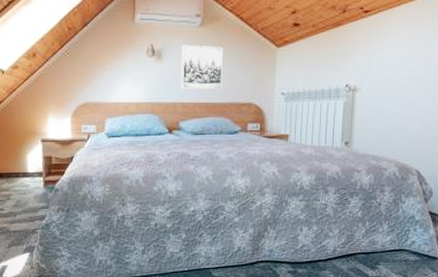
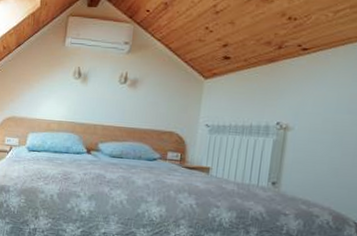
wall art: present [180,45,224,90] -> none [103,70,149,116]

